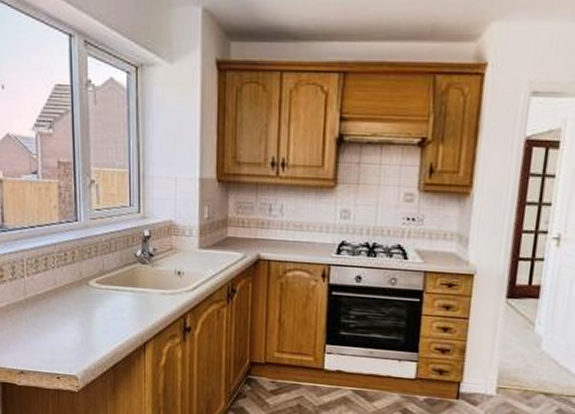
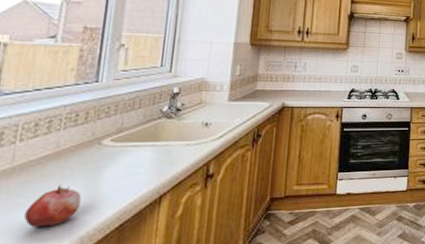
fruit: none [40,319,80,356] -> present [23,184,82,228]

